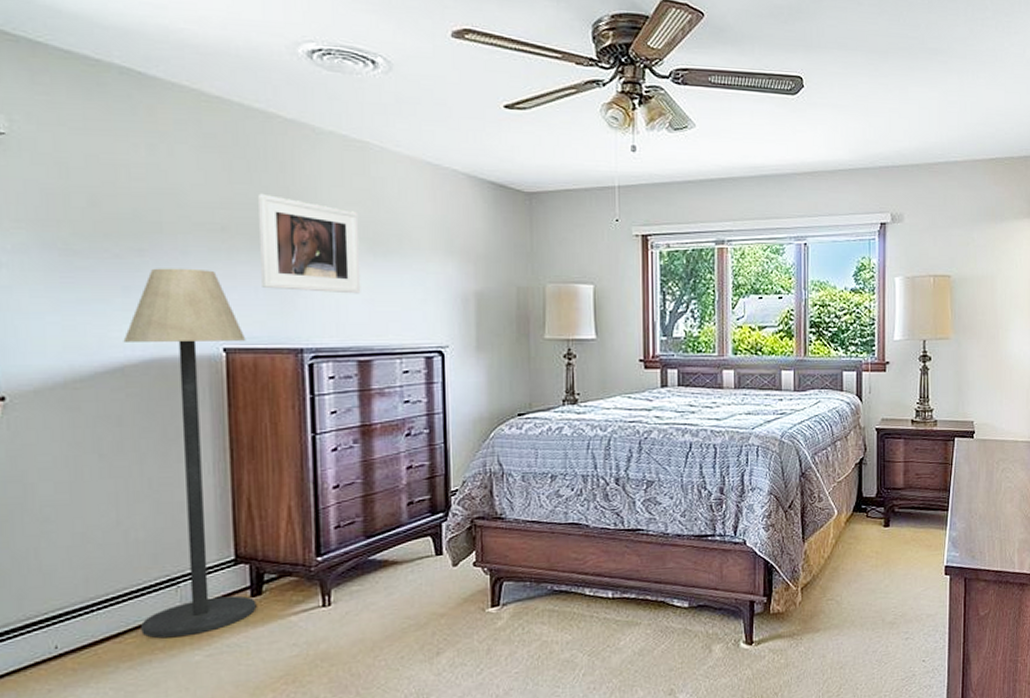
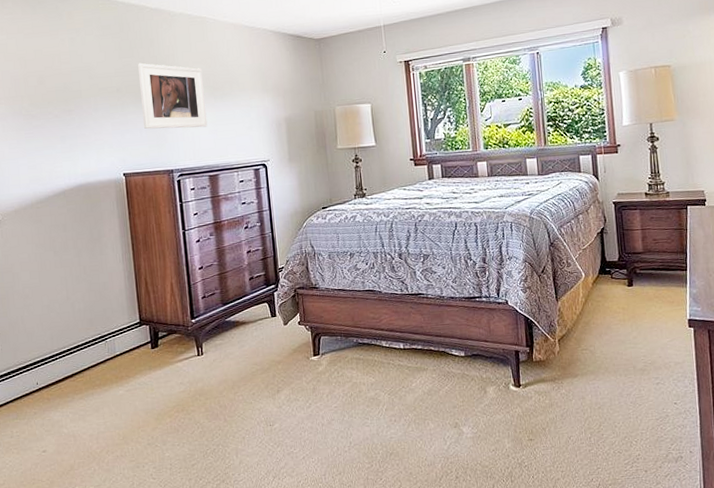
floor lamp: present [123,268,257,639] -> none [63,120,156,378]

